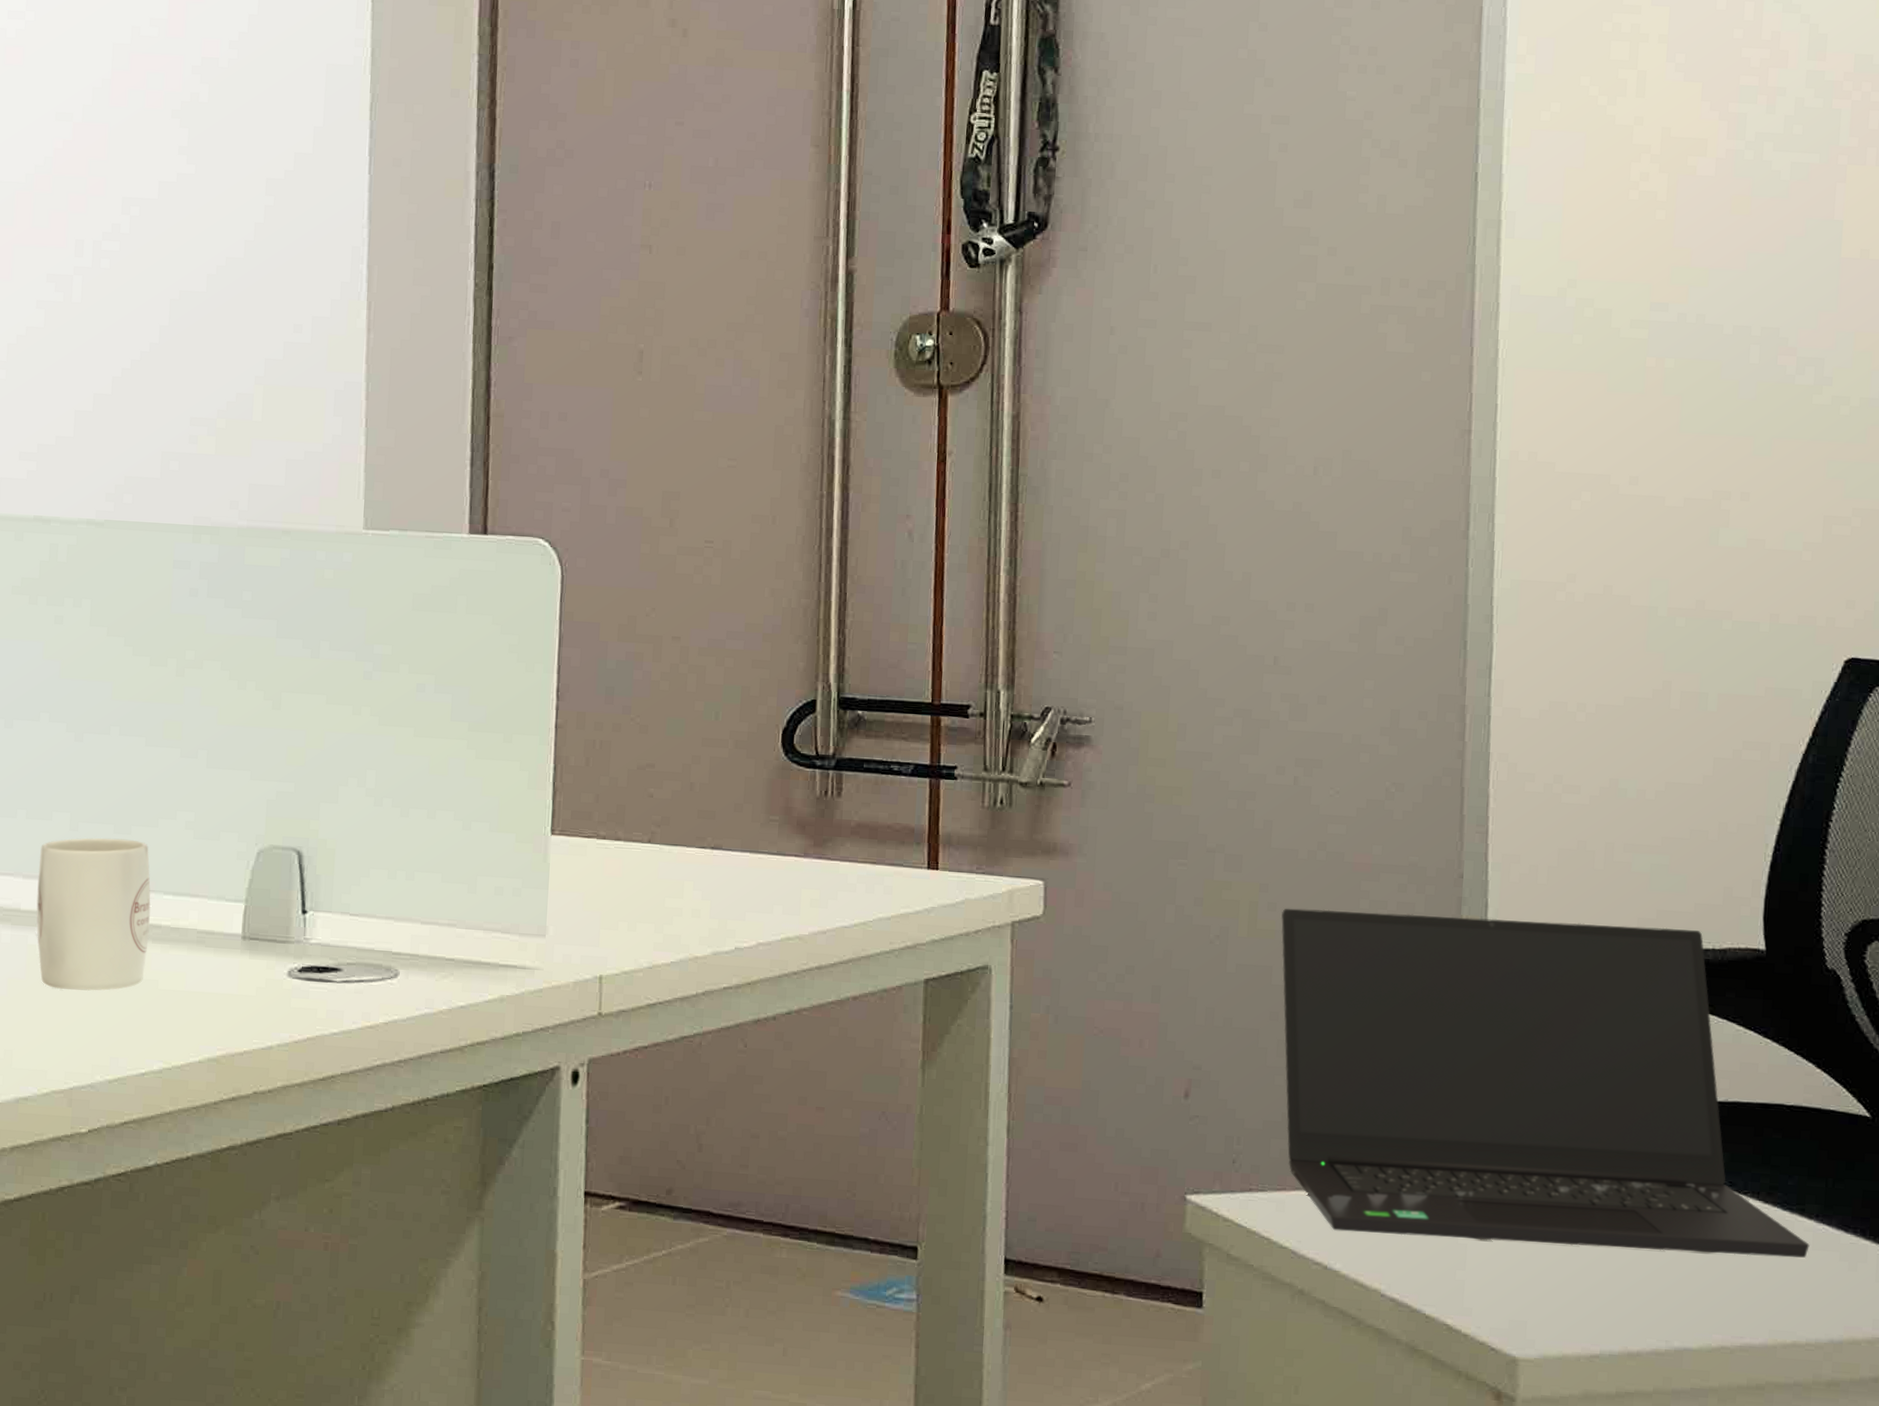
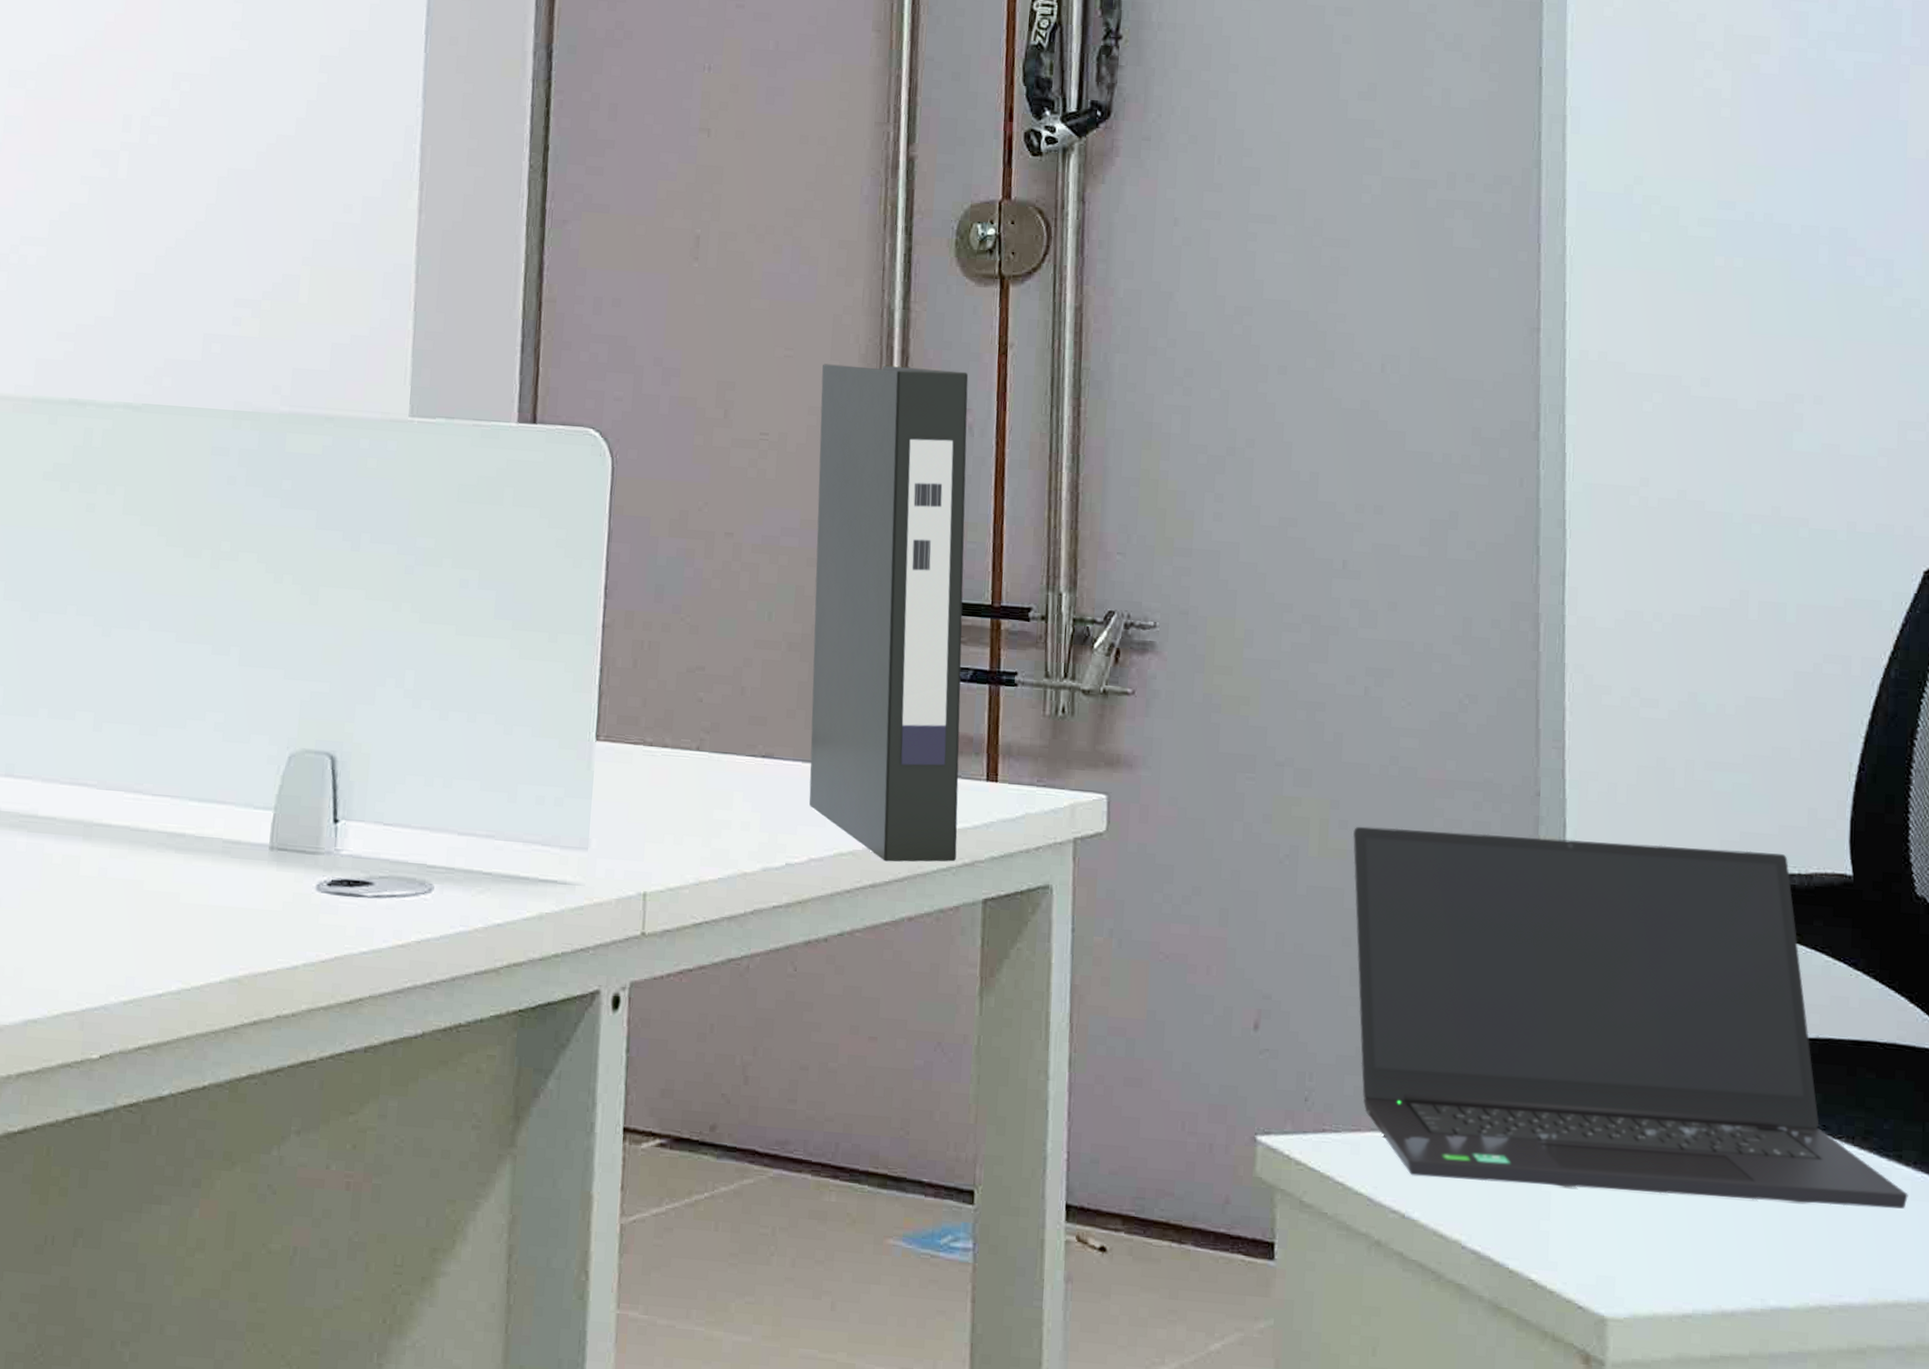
mug: present [36,838,151,991] -> none [53,739,176,904]
binder: none [756,473,908,946] -> present [809,364,969,862]

